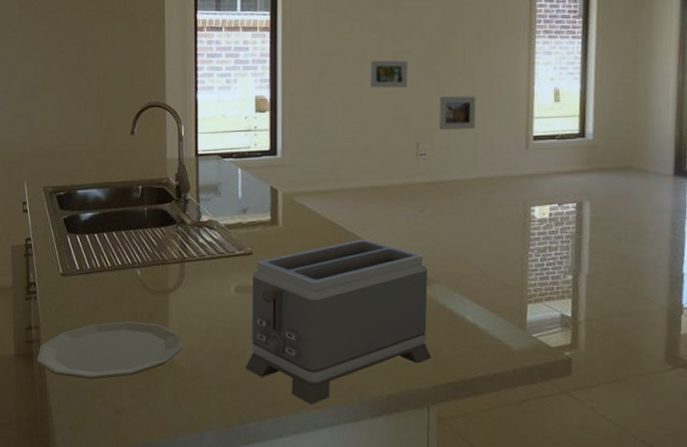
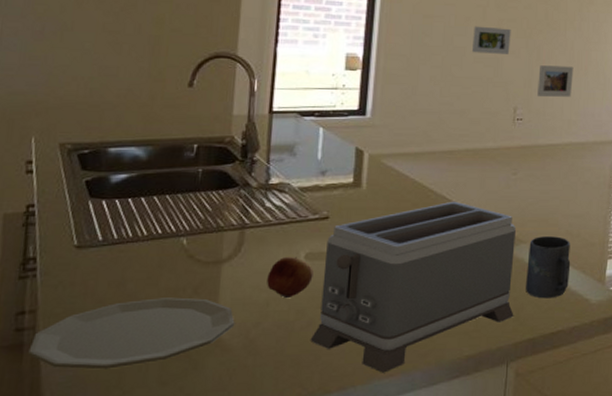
apple: none [206,288,243,328] -> present [267,256,314,299]
mug: none [441,277,488,342] -> present [526,236,571,299]

